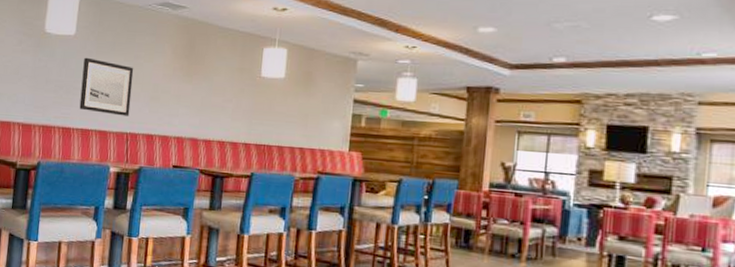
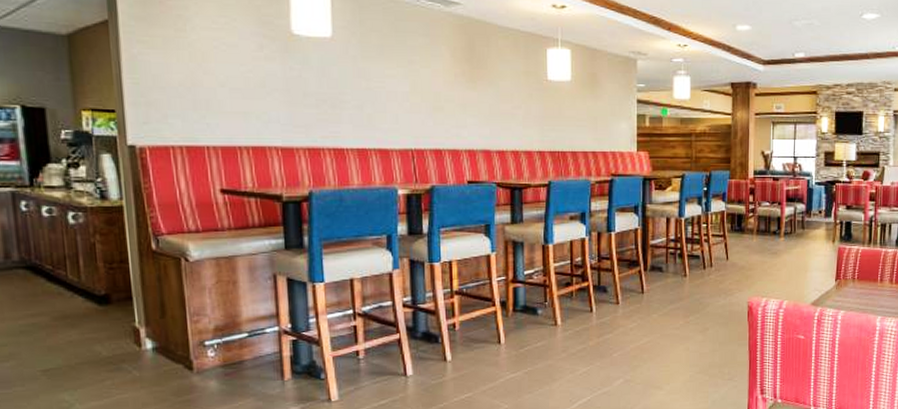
wall art: present [79,57,134,116] -> none [348,64,412,131]

